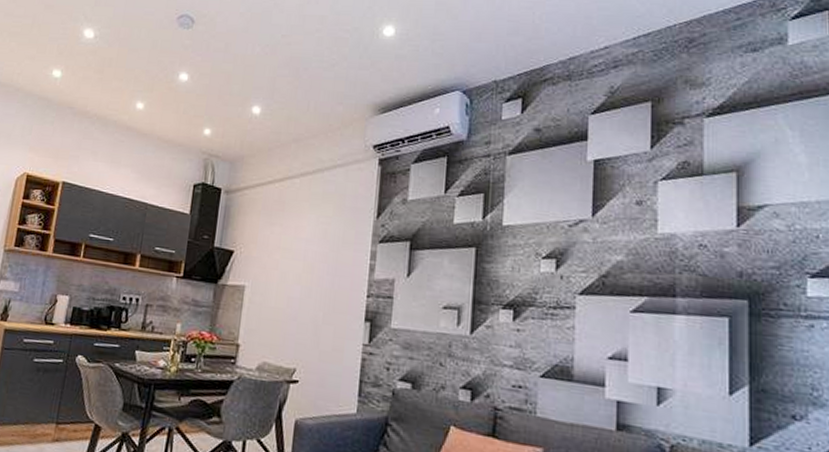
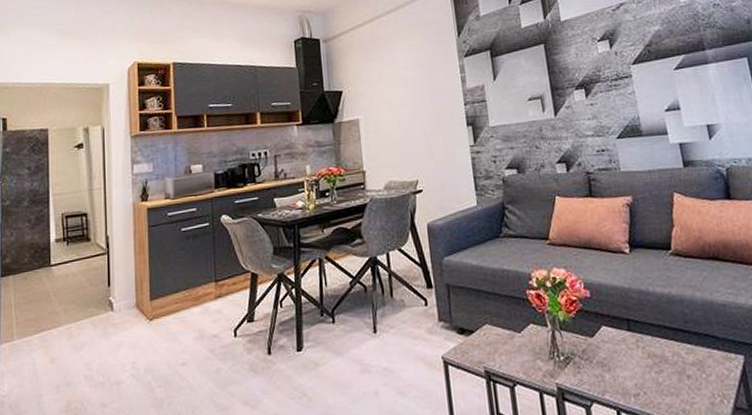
toaster: none [24,300,81,331] -> present [164,170,215,201]

